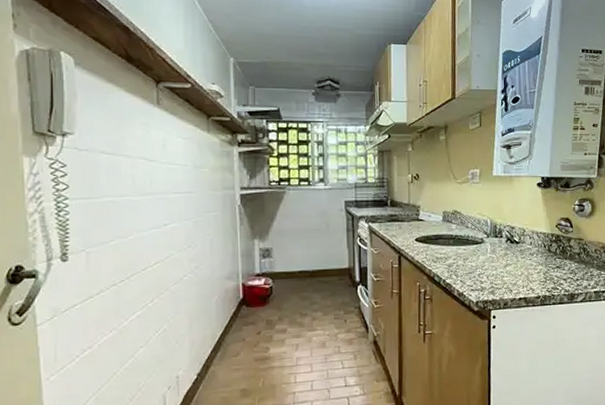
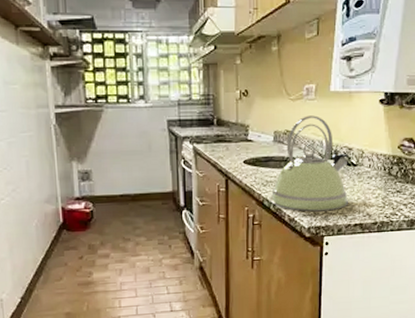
kettle: none [440,197,513,287] -> present [270,115,348,212]

